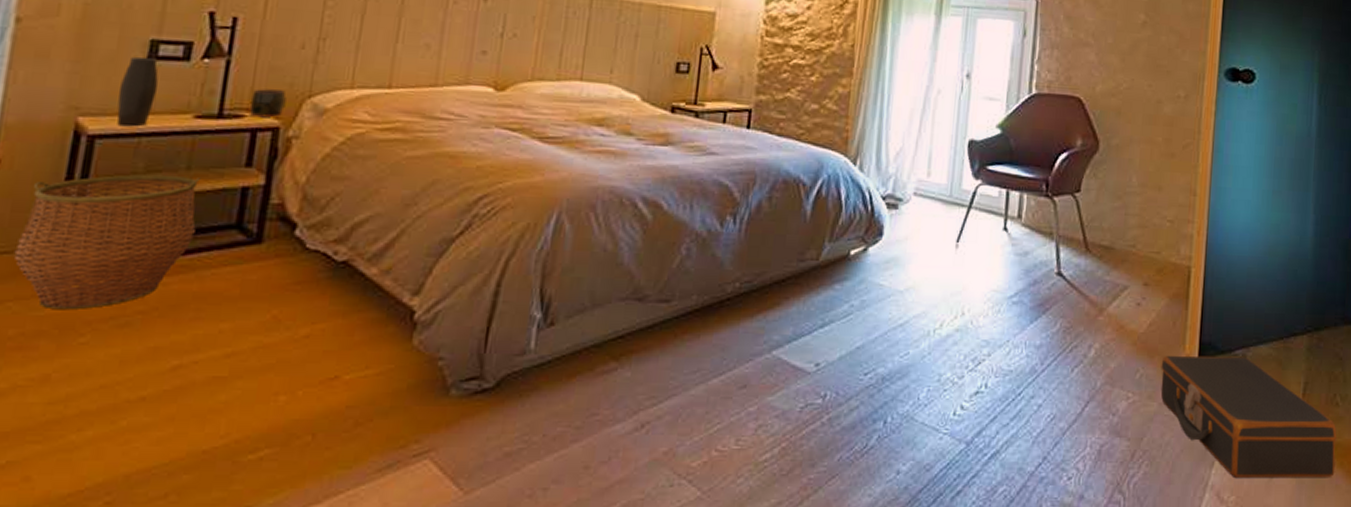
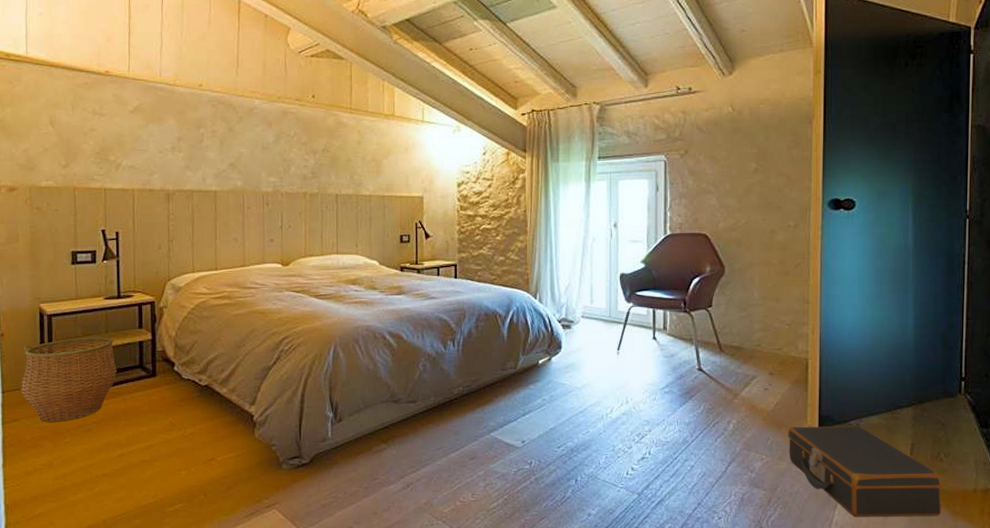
vase: present [116,56,159,127] -> none [59,263,81,308]
mug: present [249,89,287,118] -> none [134,277,156,296]

